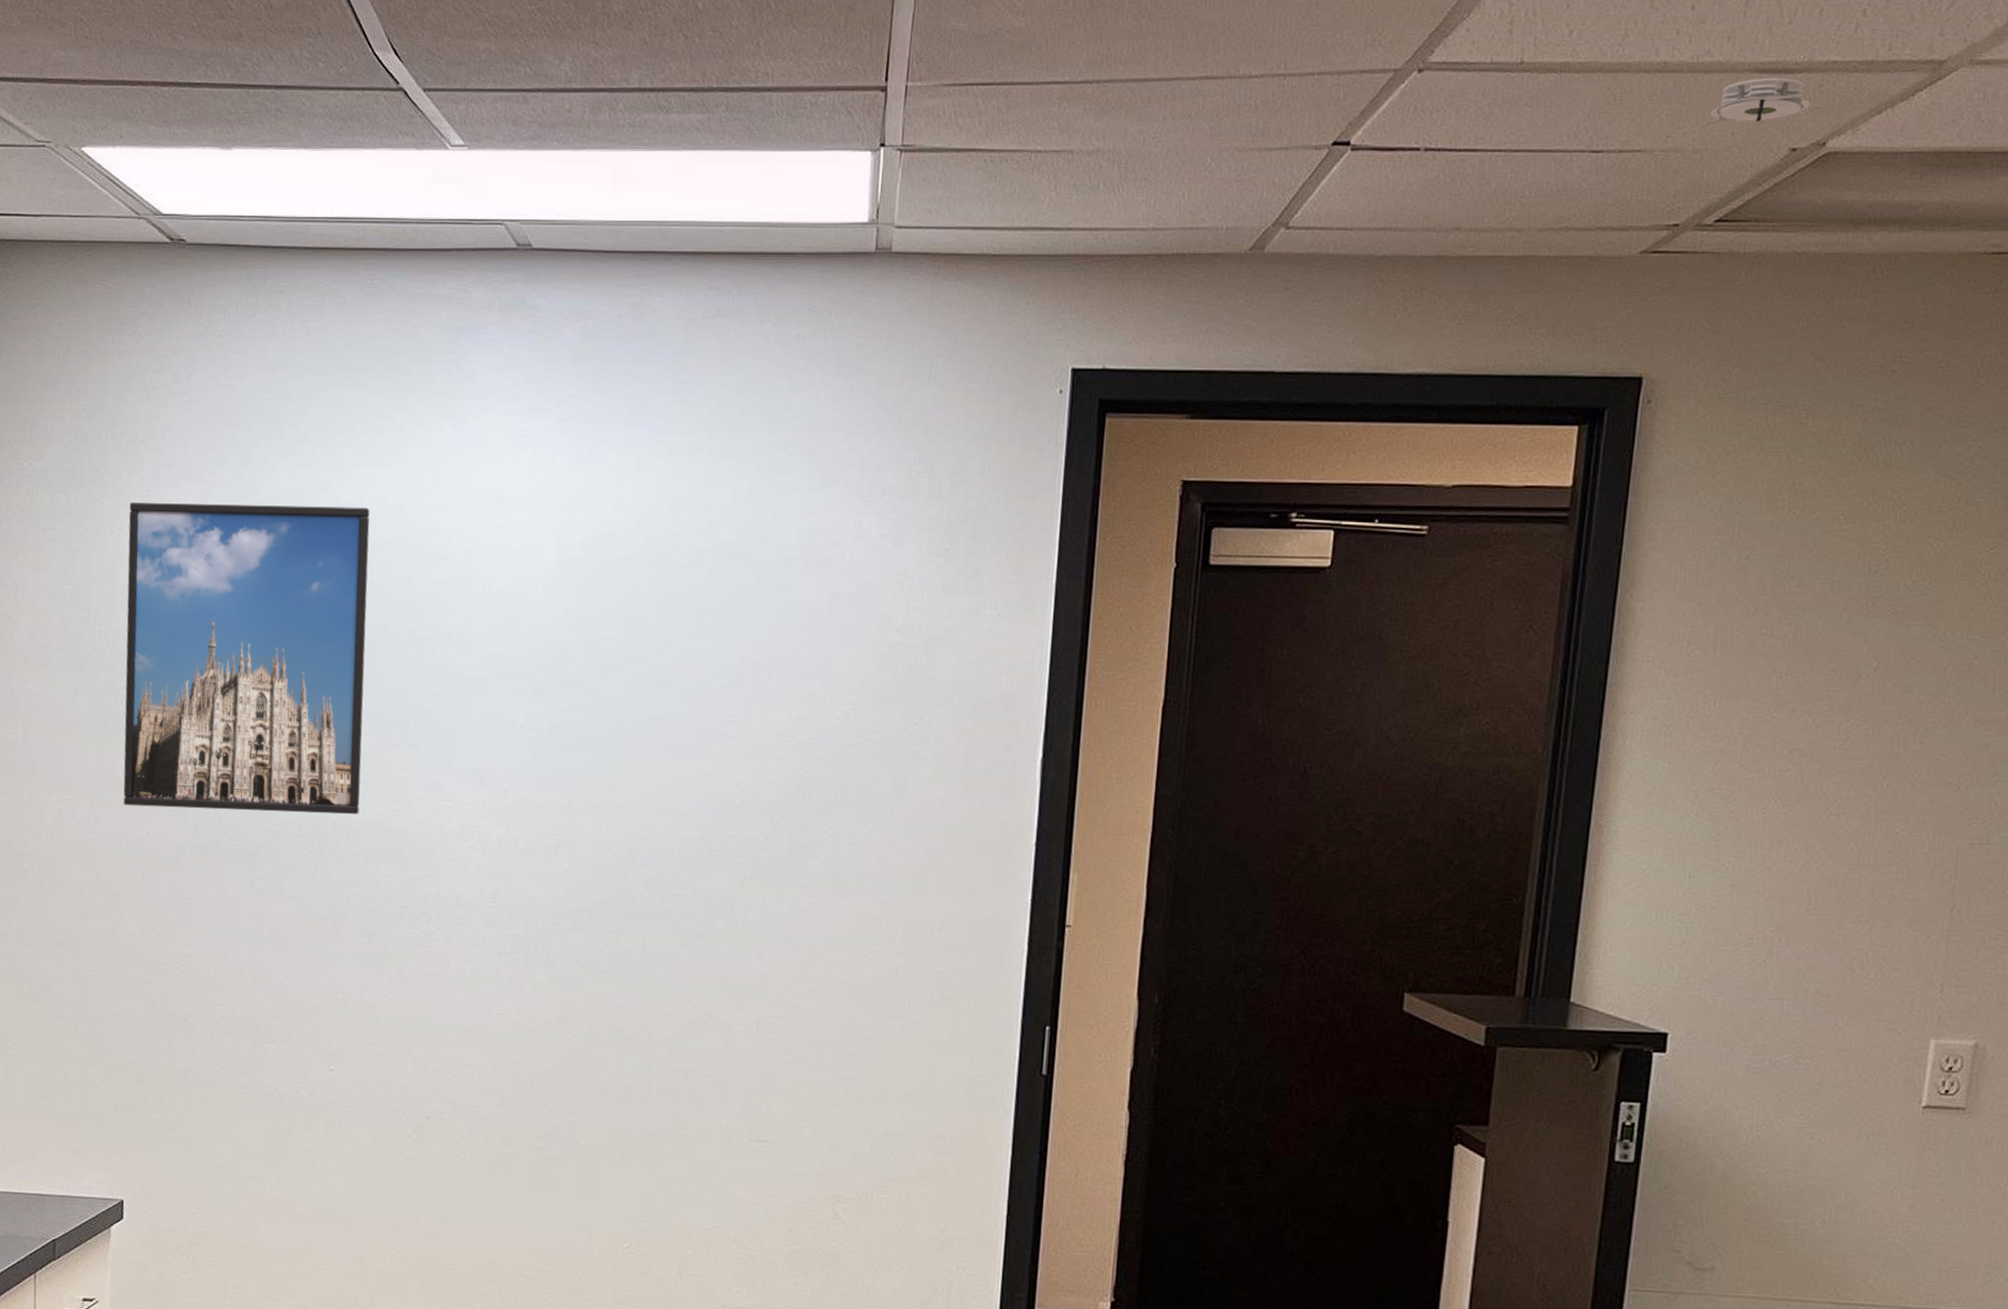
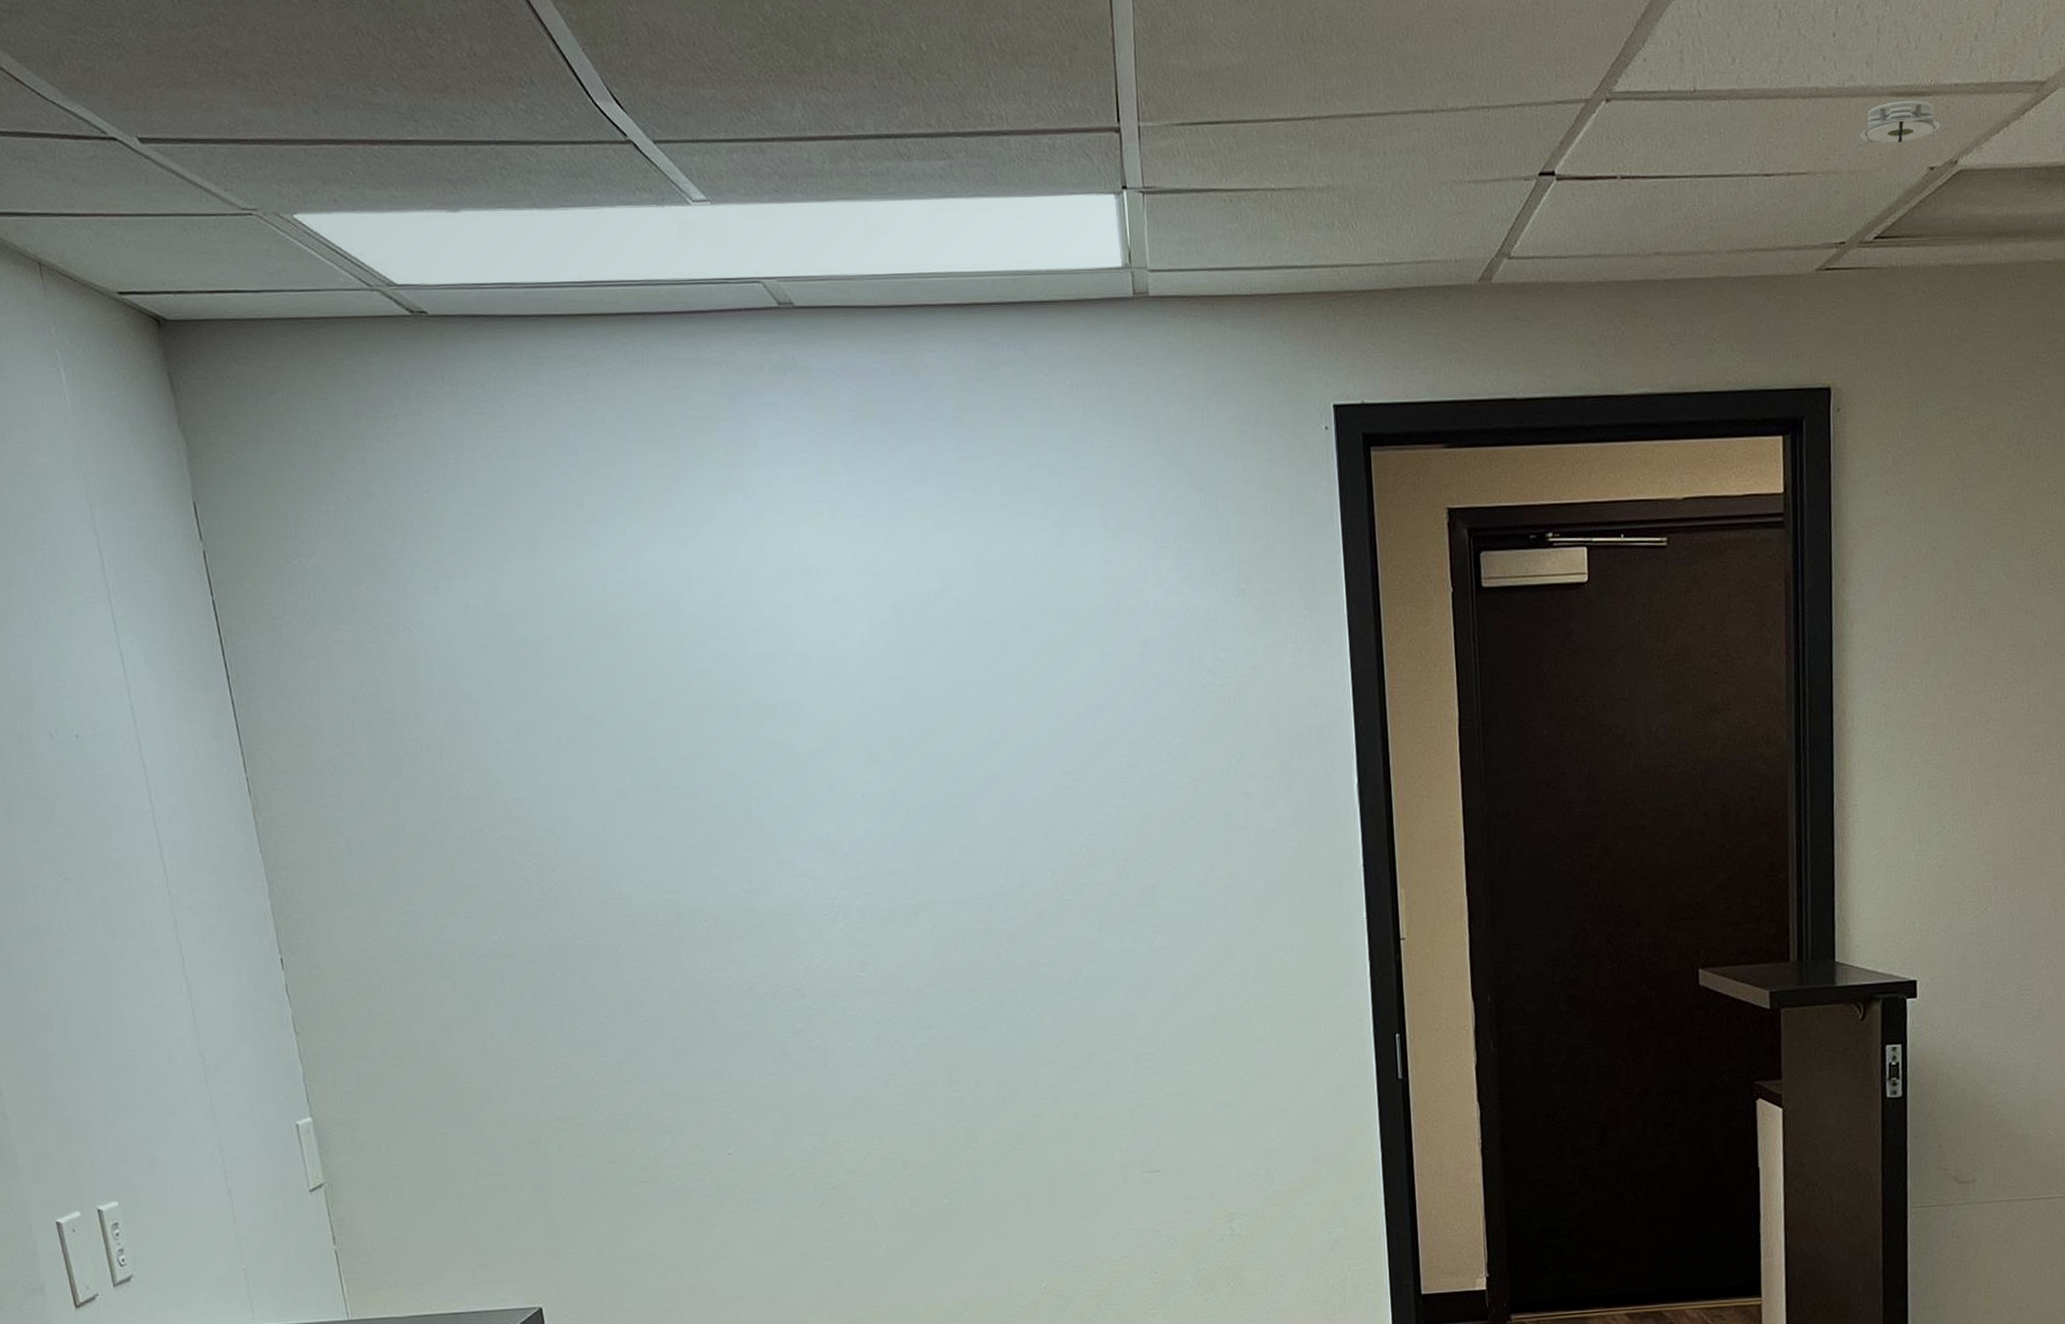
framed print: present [123,503,370,815] -> none [417,585,715,912]

